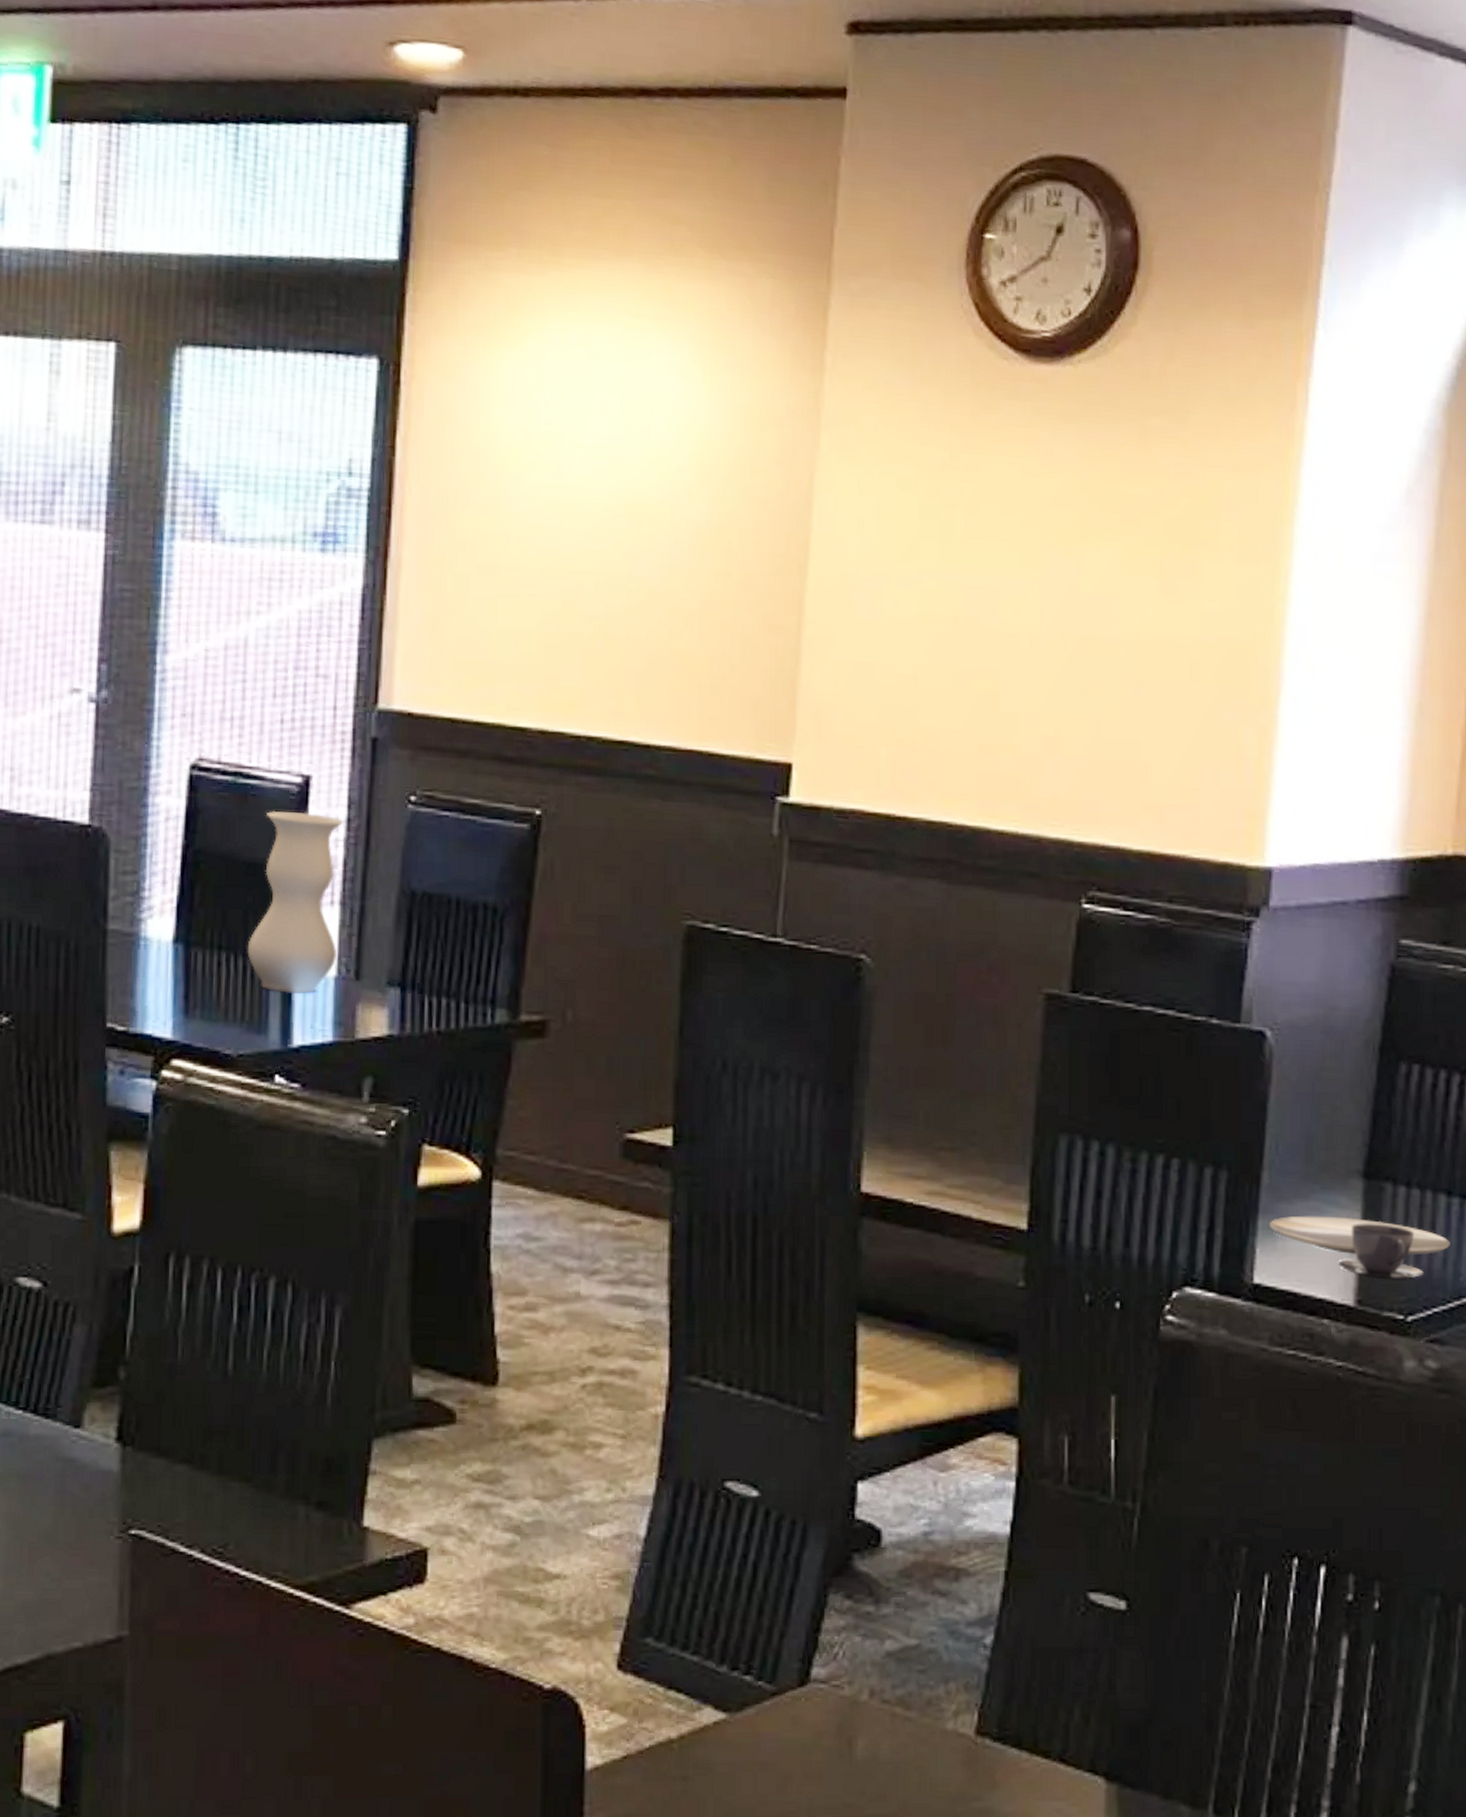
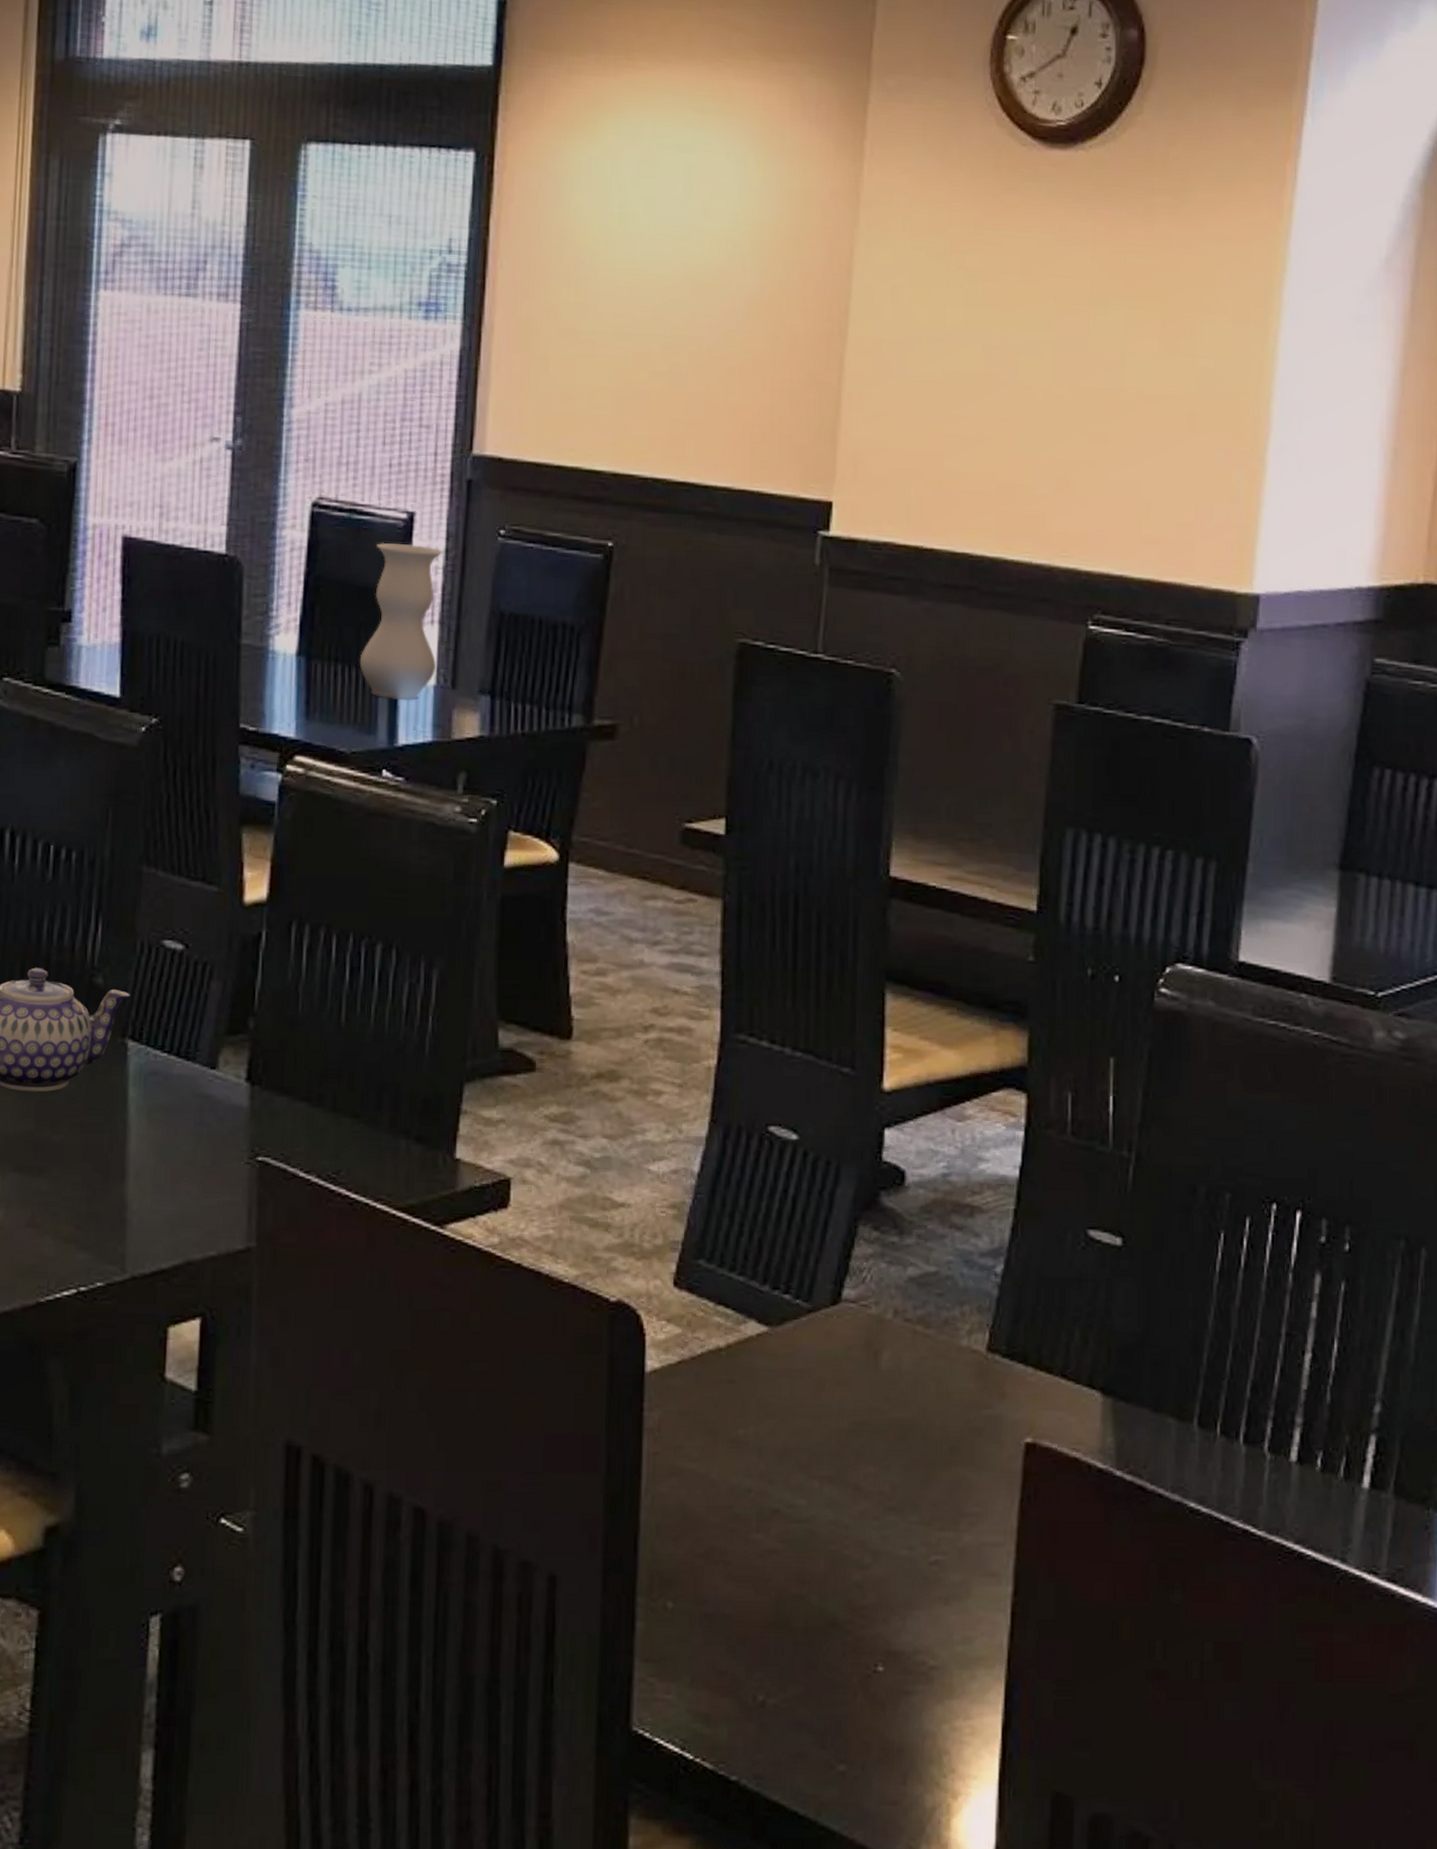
plate: present [1268,1215,1450,1255] -> none [1253,902,1418,939]
teacup: present [1338,1224,1425,1280] -> none [1316,910,1394,960]

